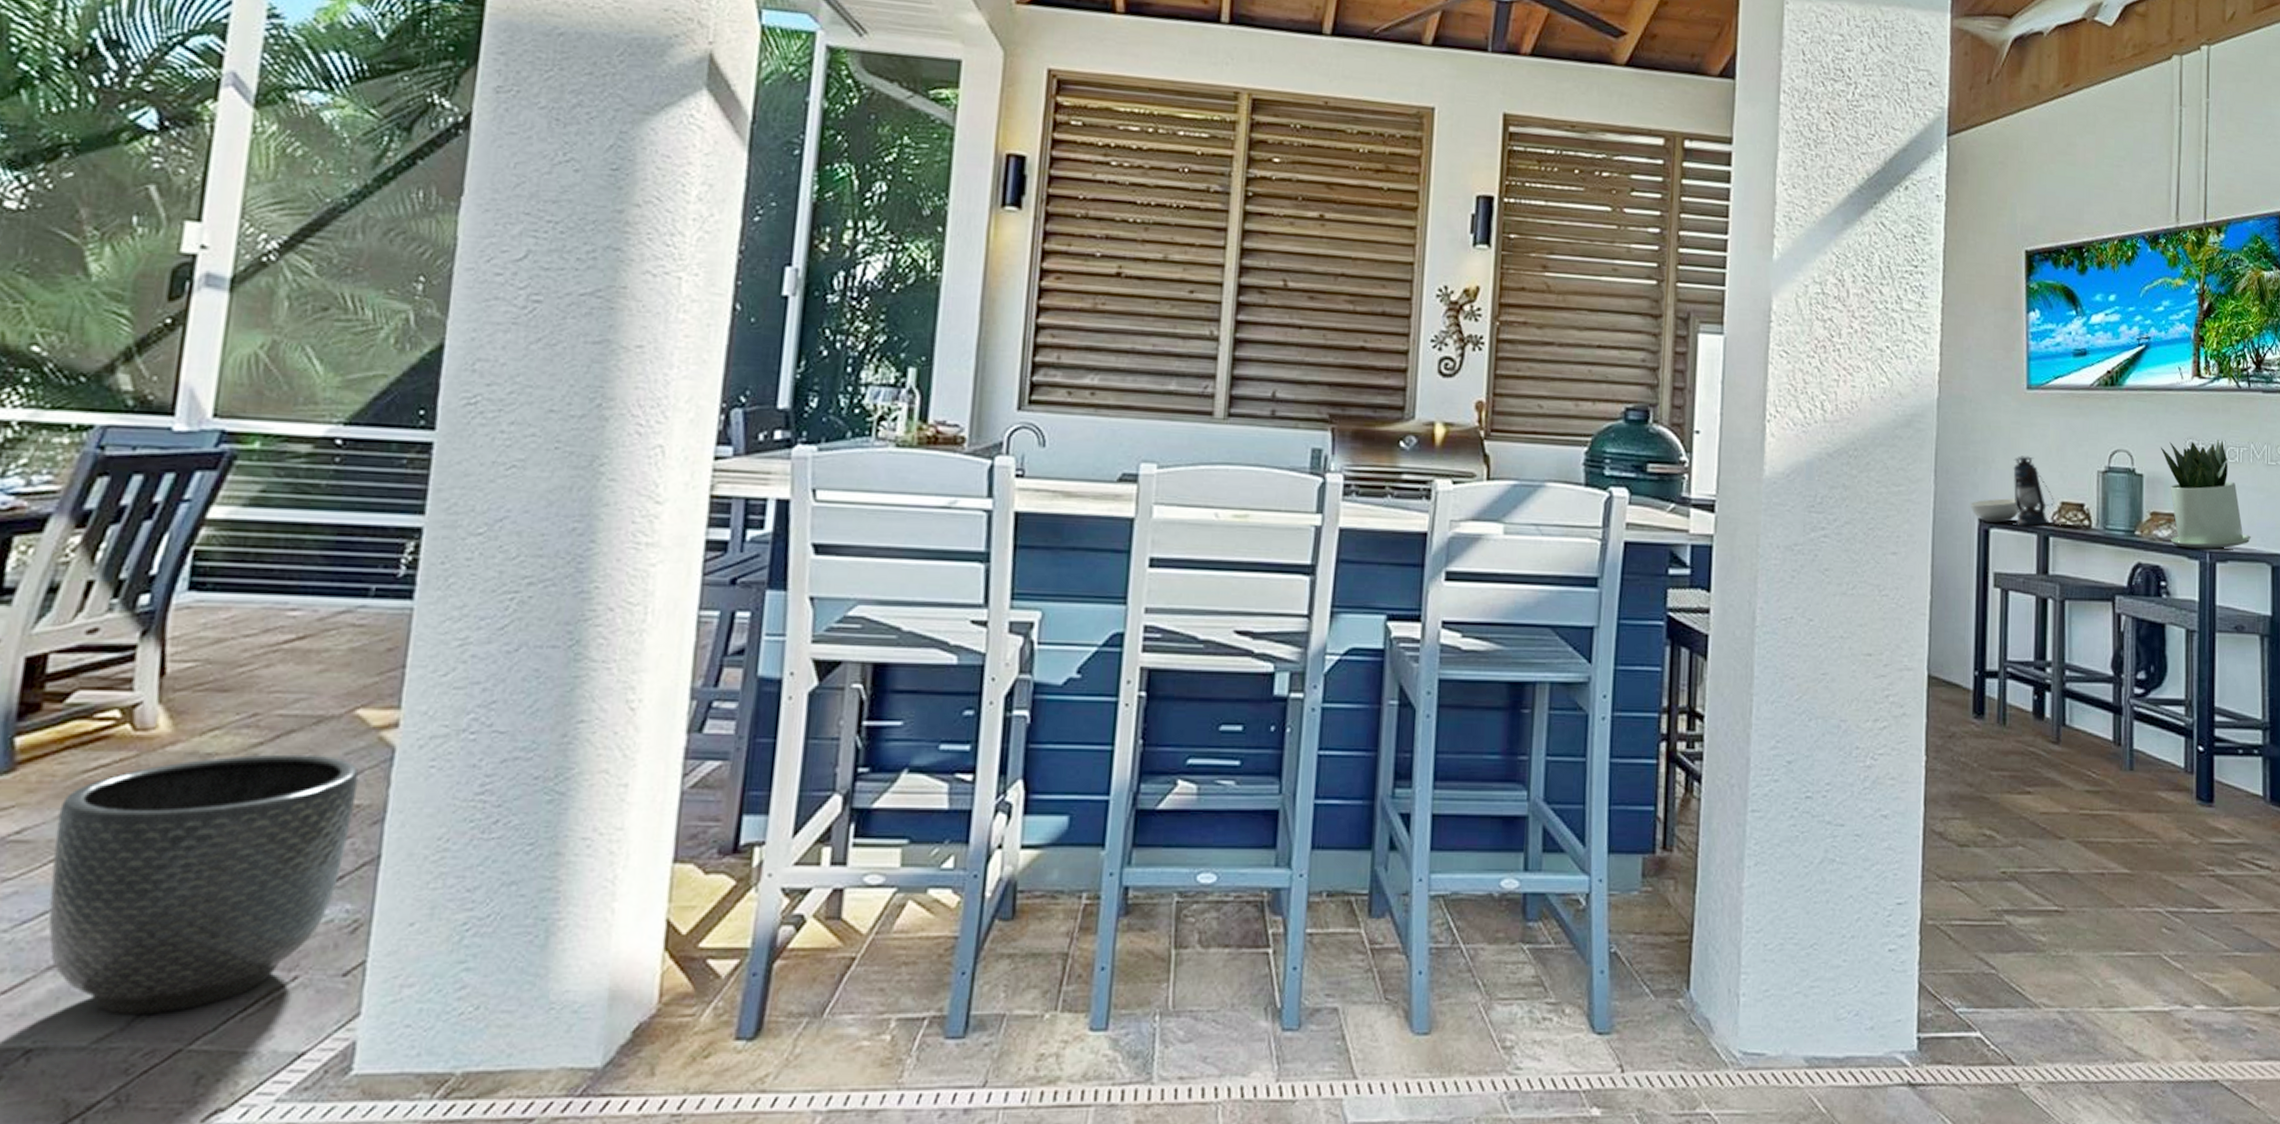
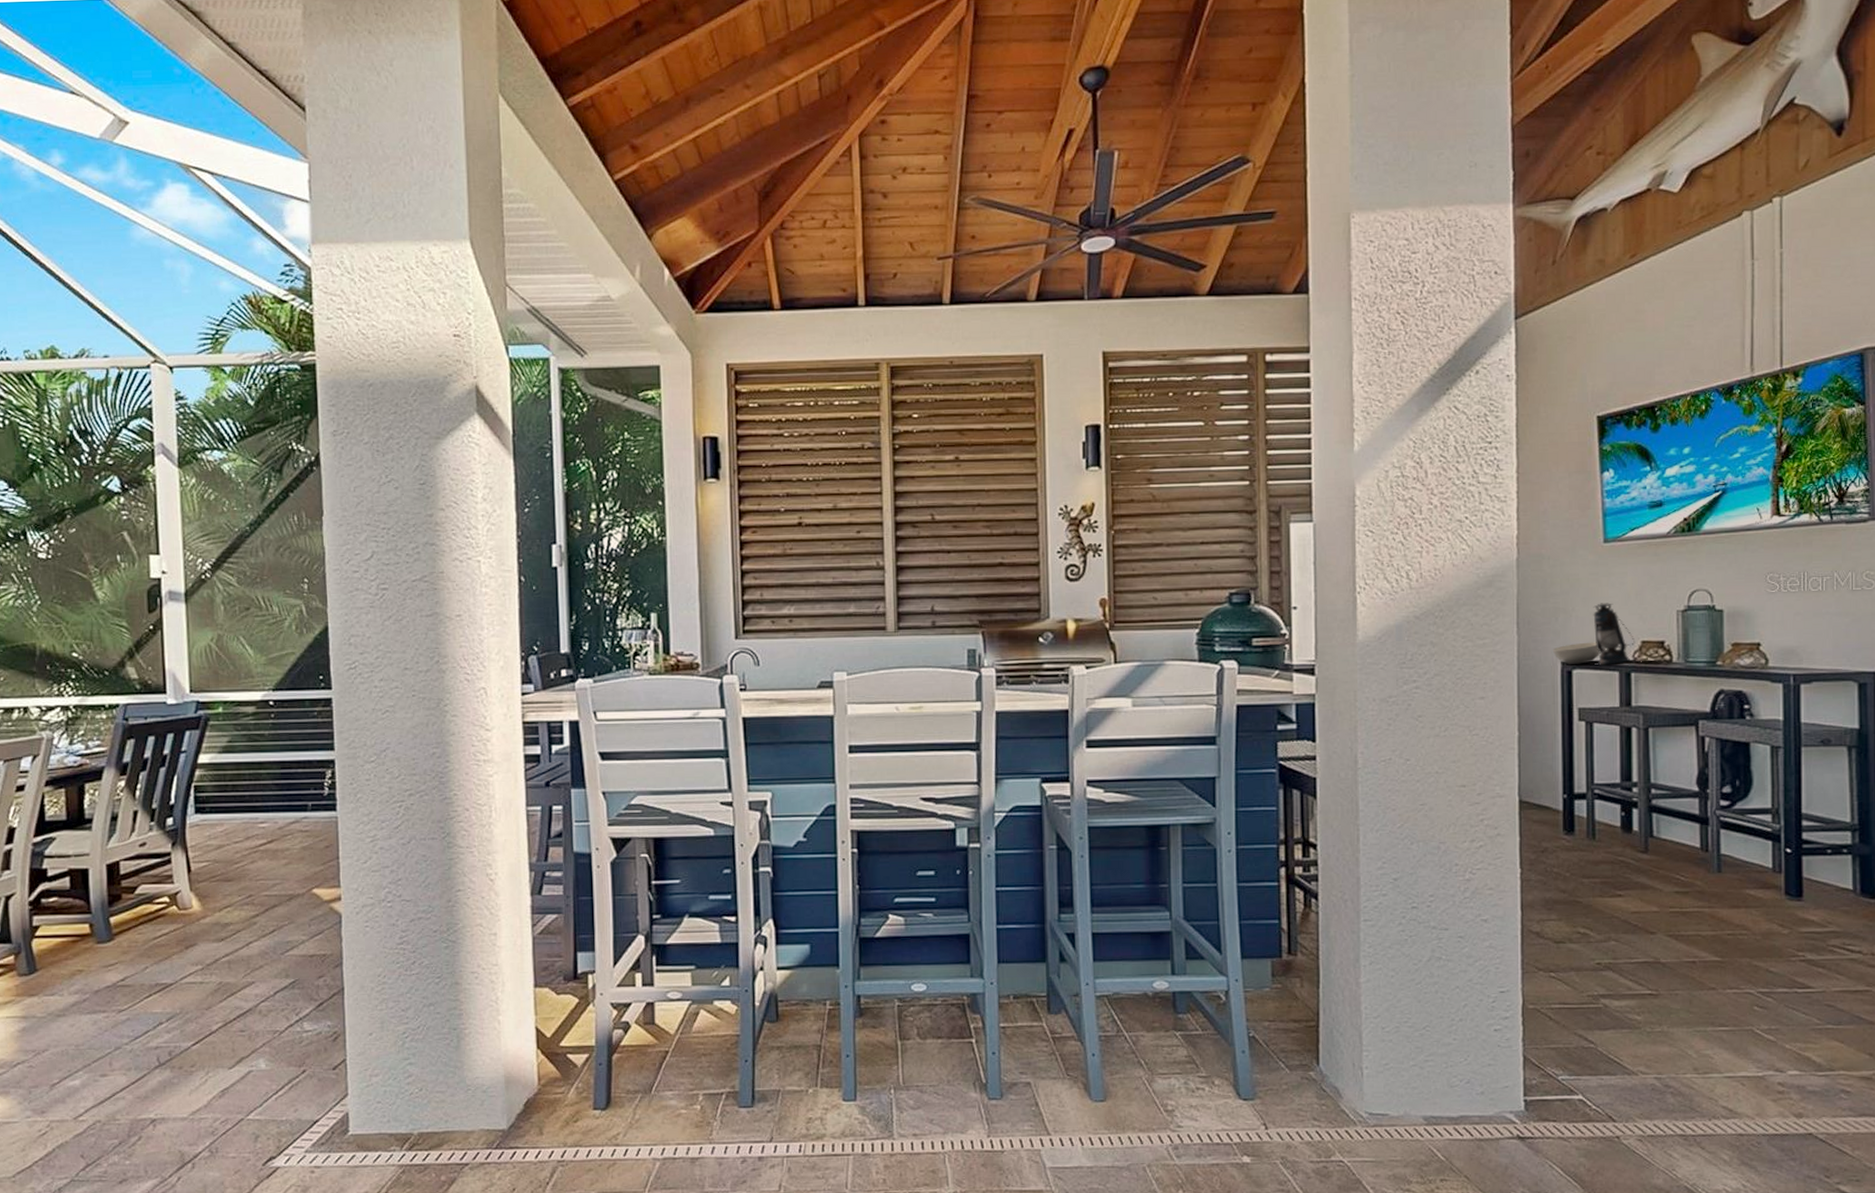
planter: present [48,754,359,1016] -> none [144,921,322,1097]
planter: present [2160,440,2251,549] -> none [1740,572,1836,673]

